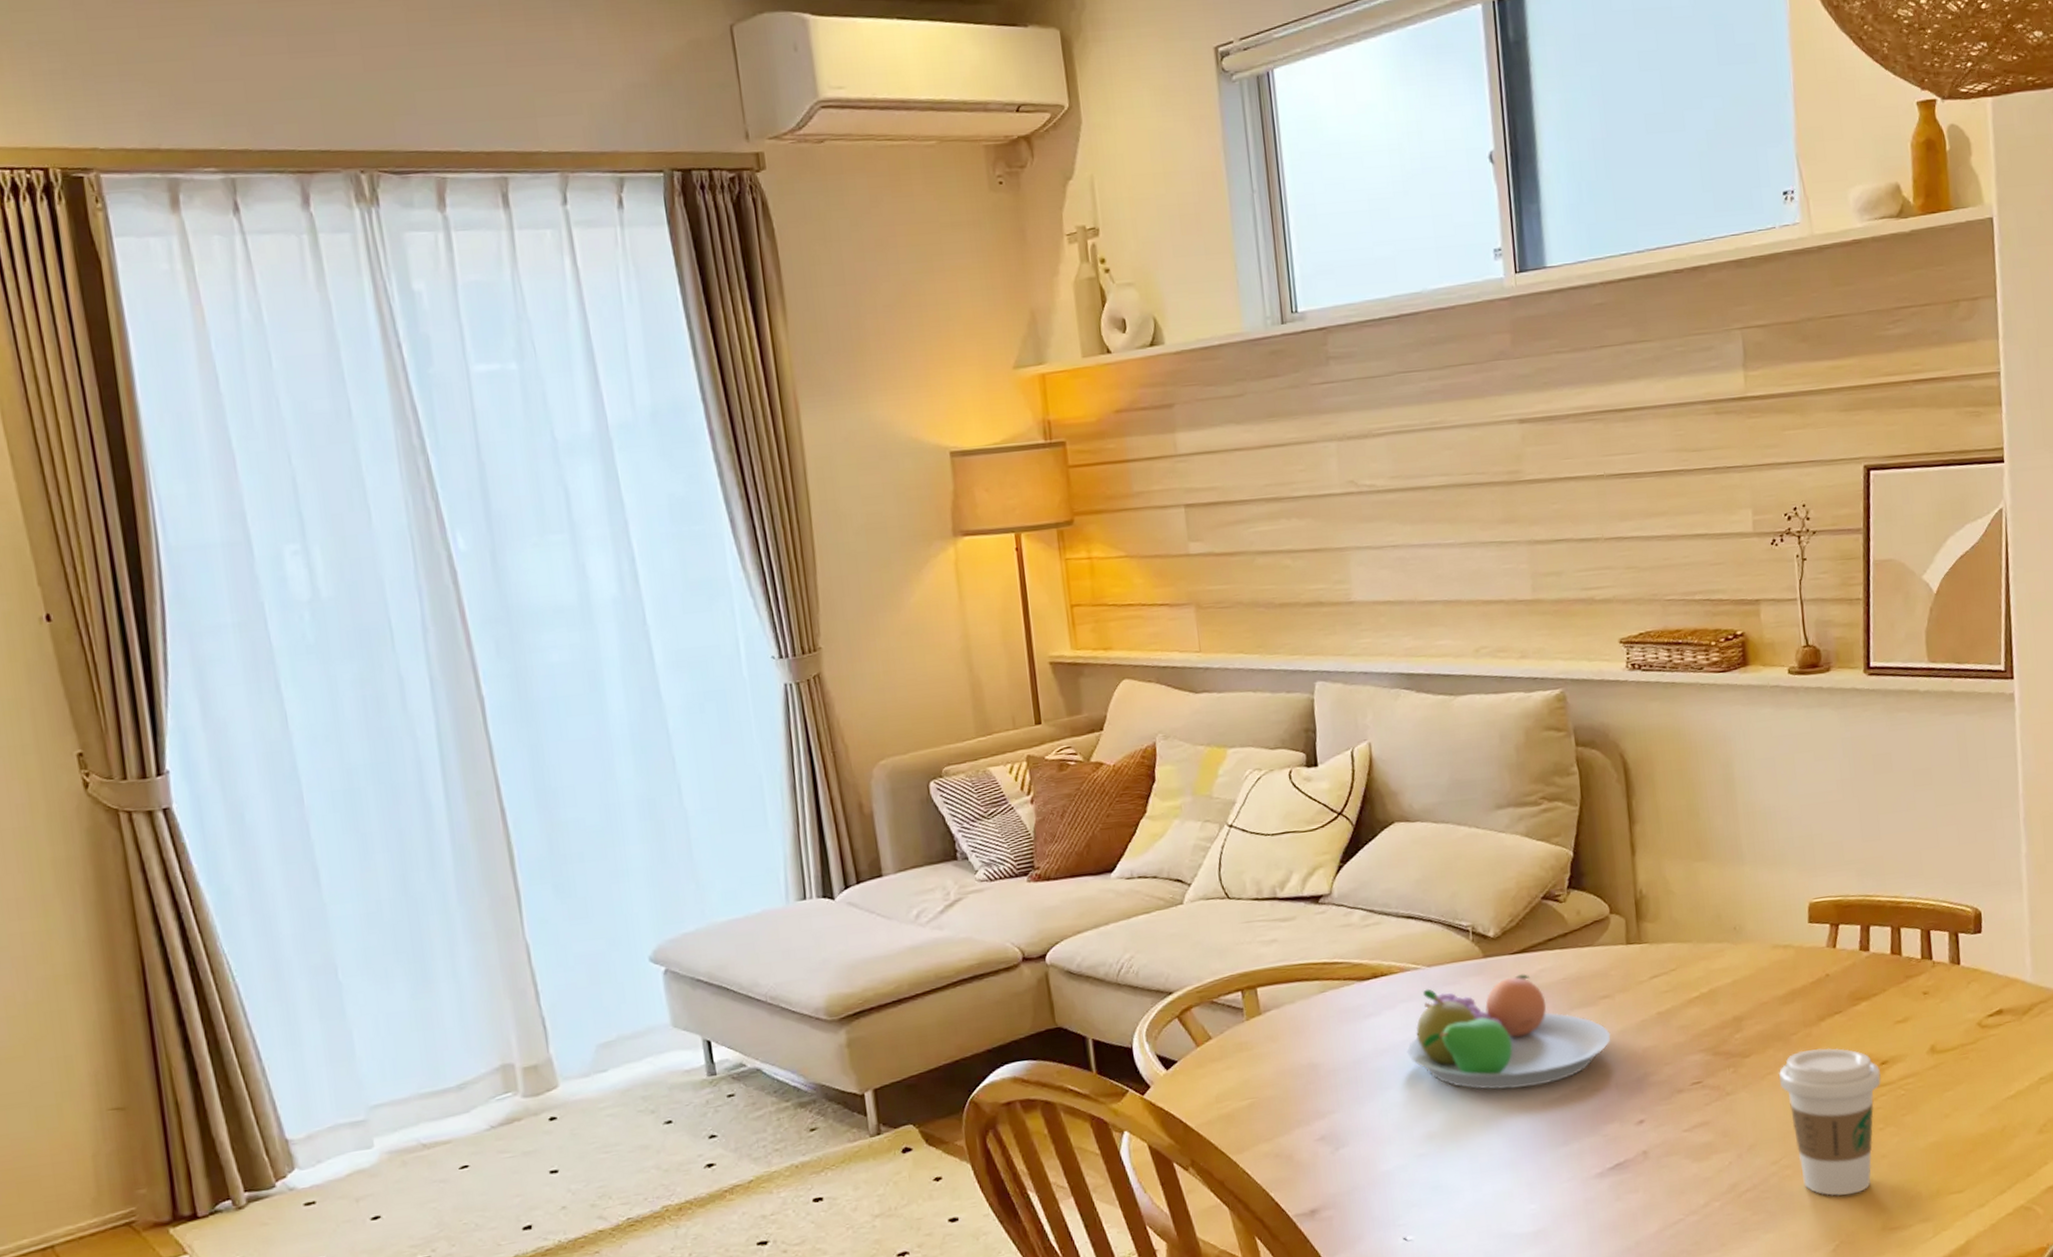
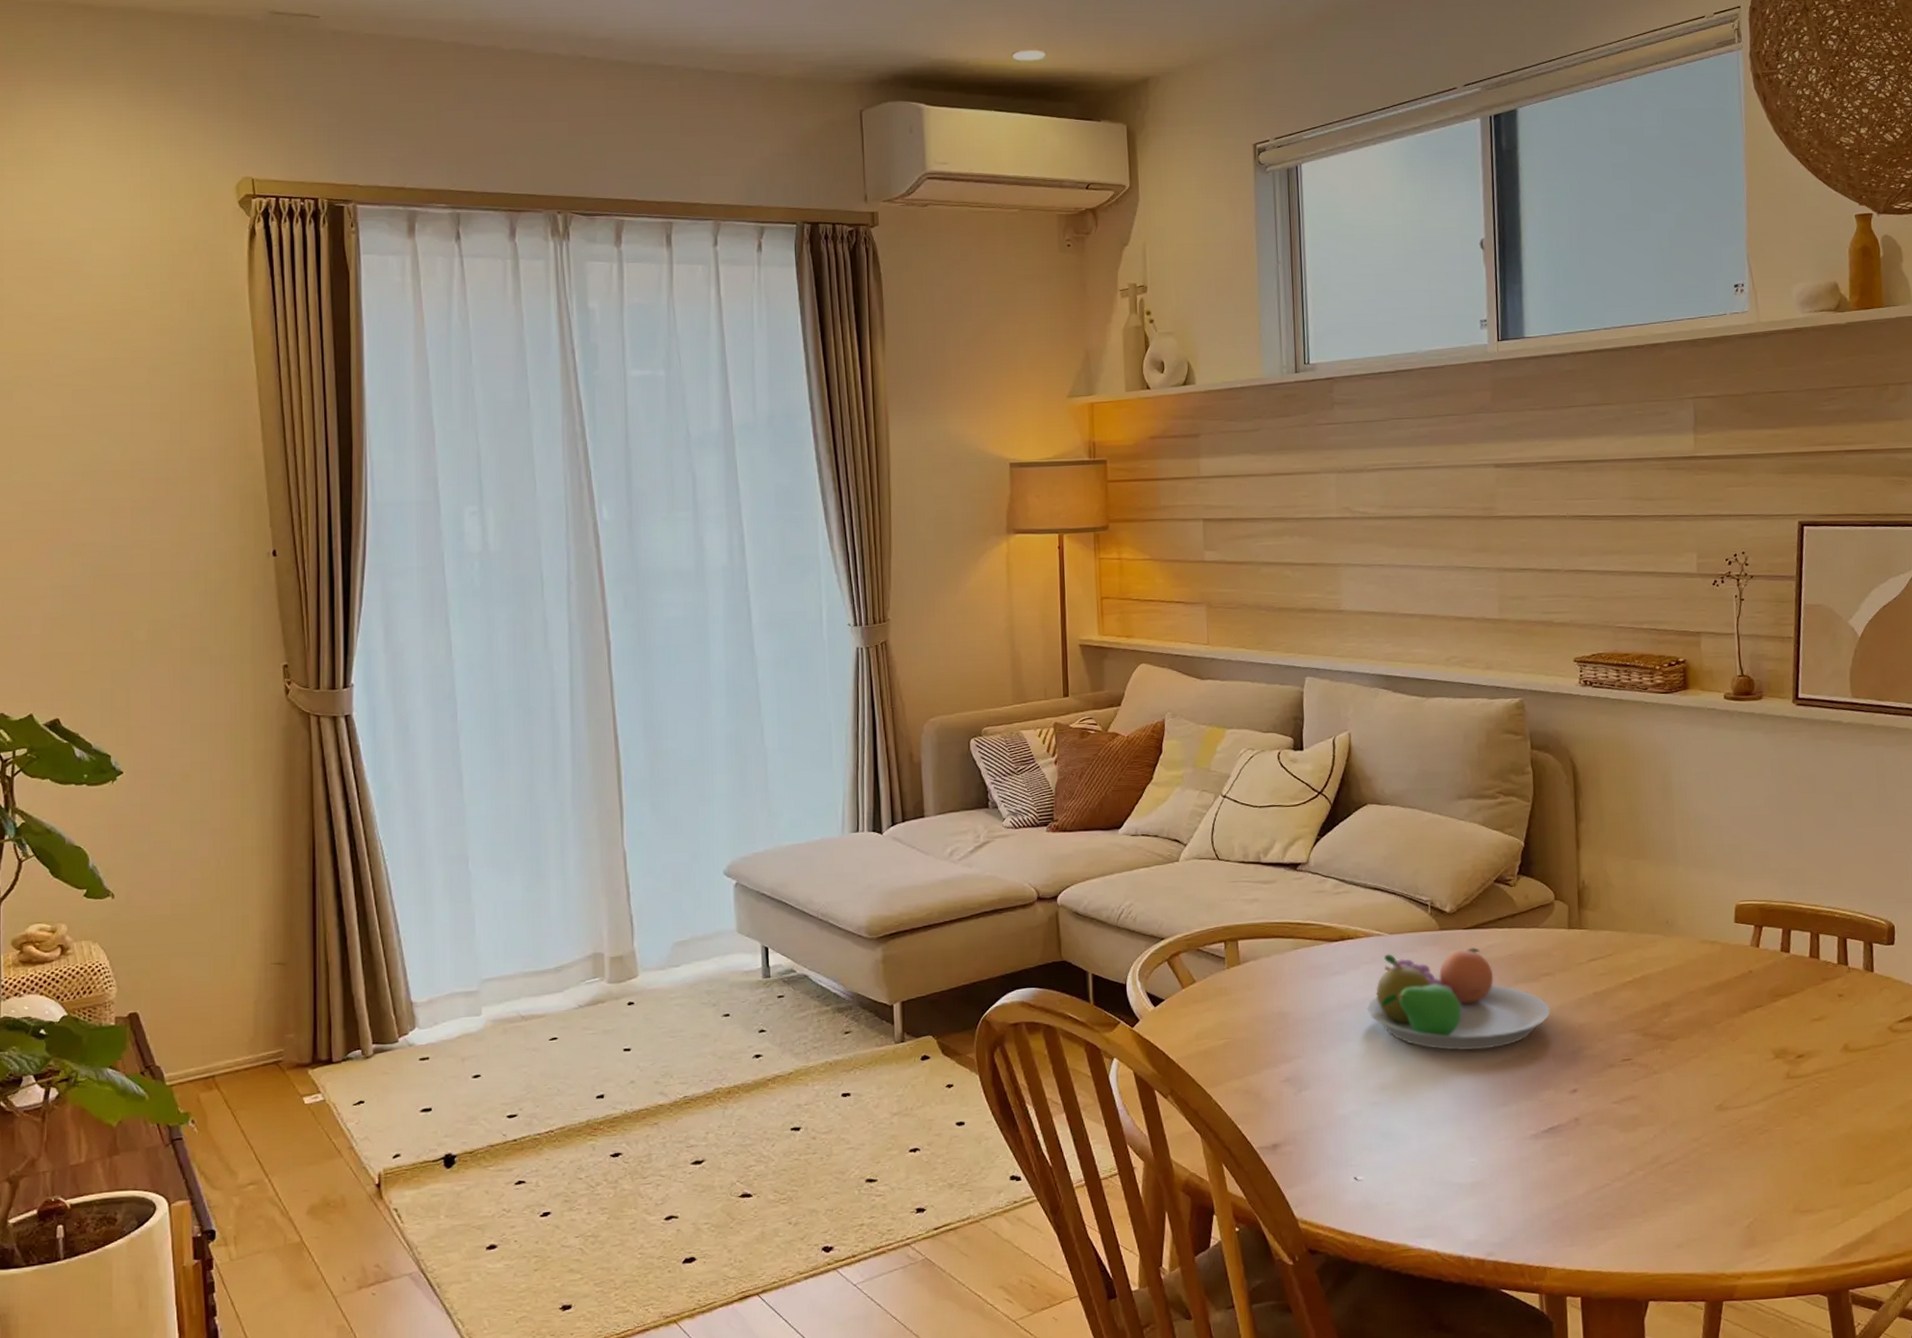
coffee cup: present [1778,1047,1881,1197] -> none [1702,1038,1797,1176]

